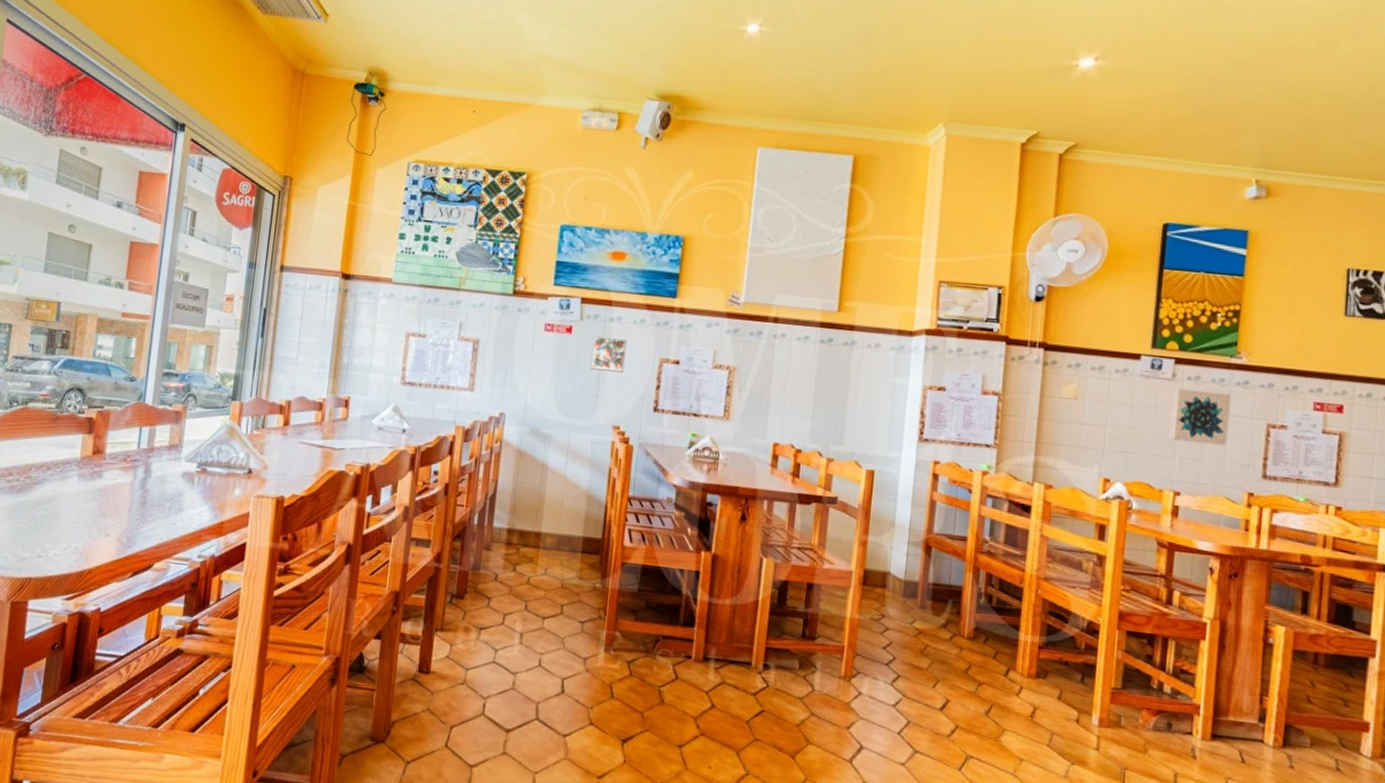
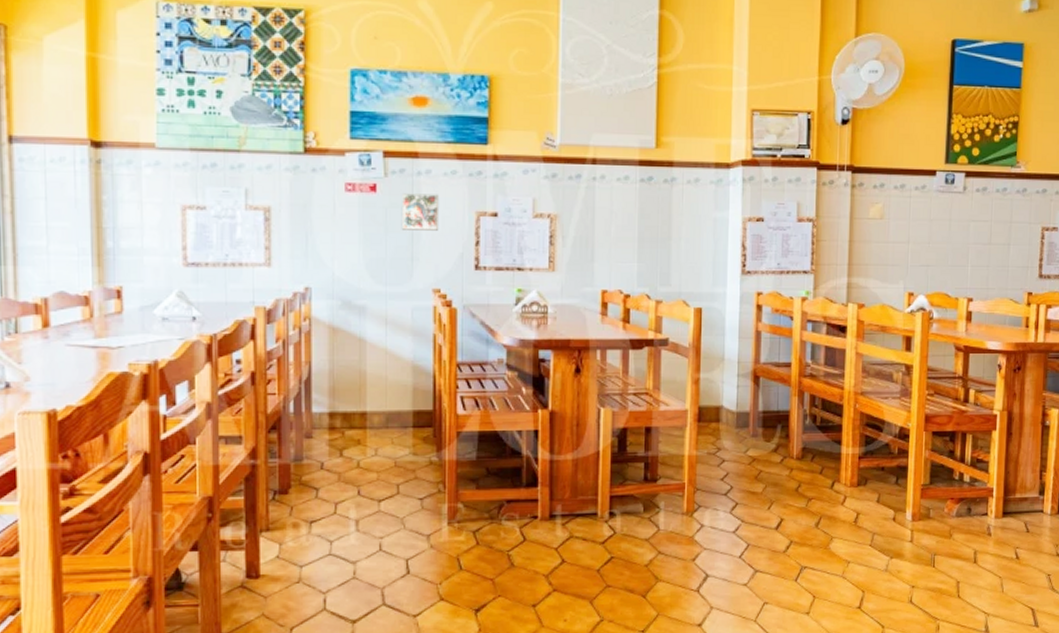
wall art: present [1168,388,1231,446] -> none [962,200,1012,251]

